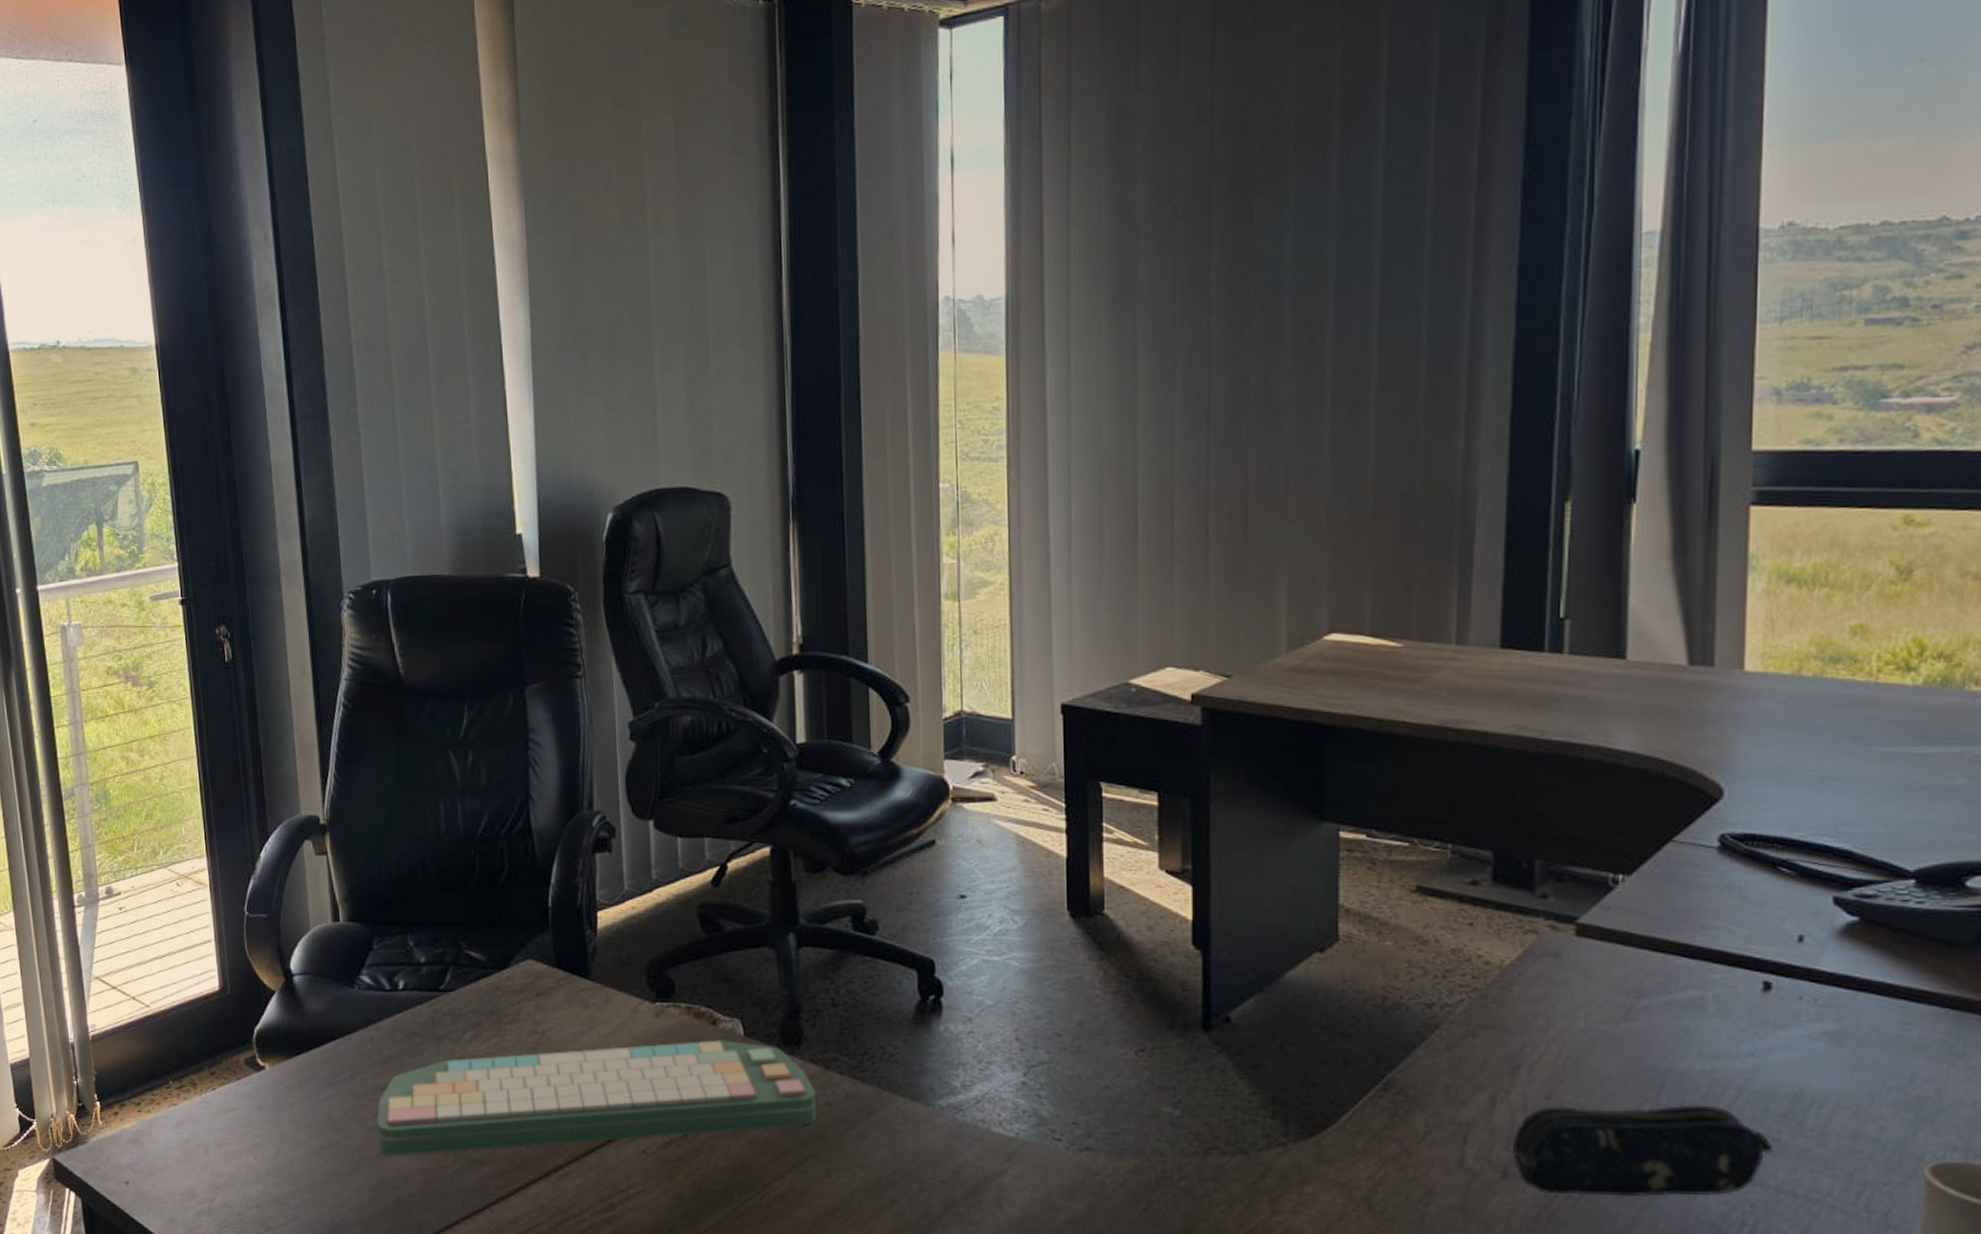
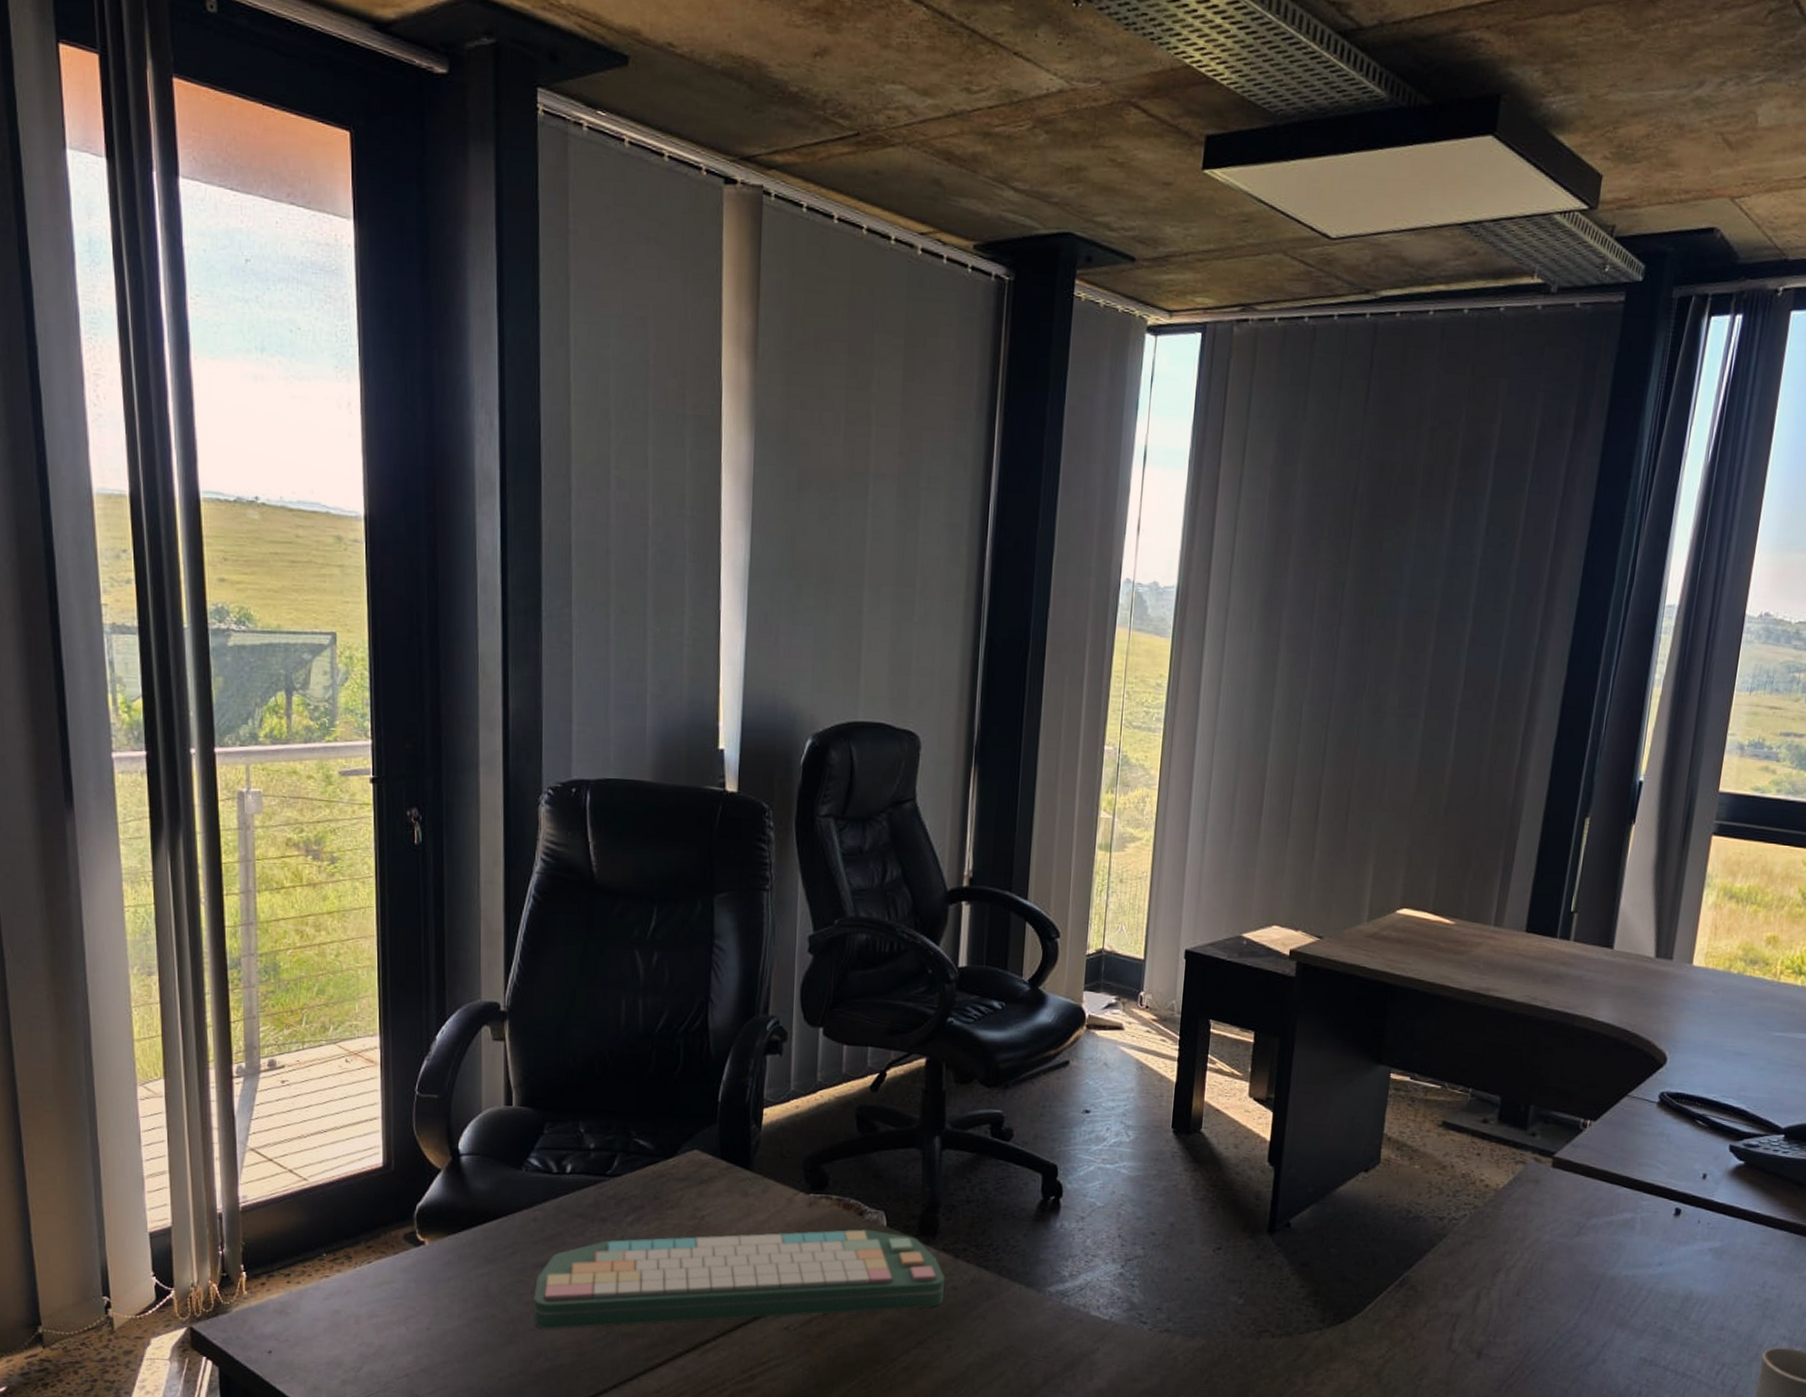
pencil case: present [1513,1105,1772,1197] -> none [1487,1301,1666,1373]

